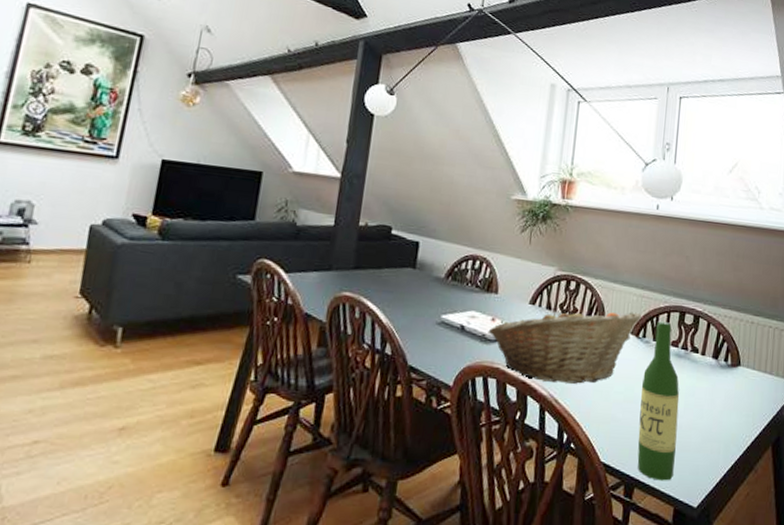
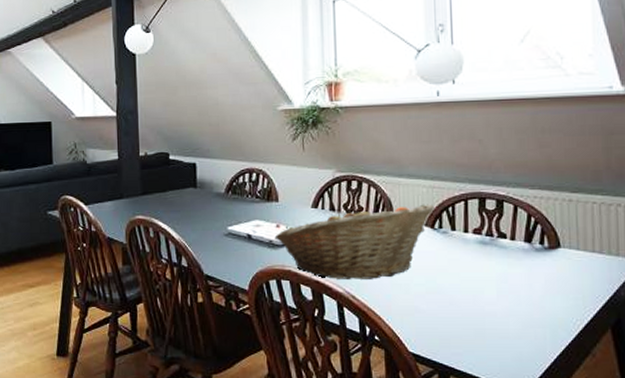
wine bottle: present [637,321,679,481] -> none [444,210,493,368]

